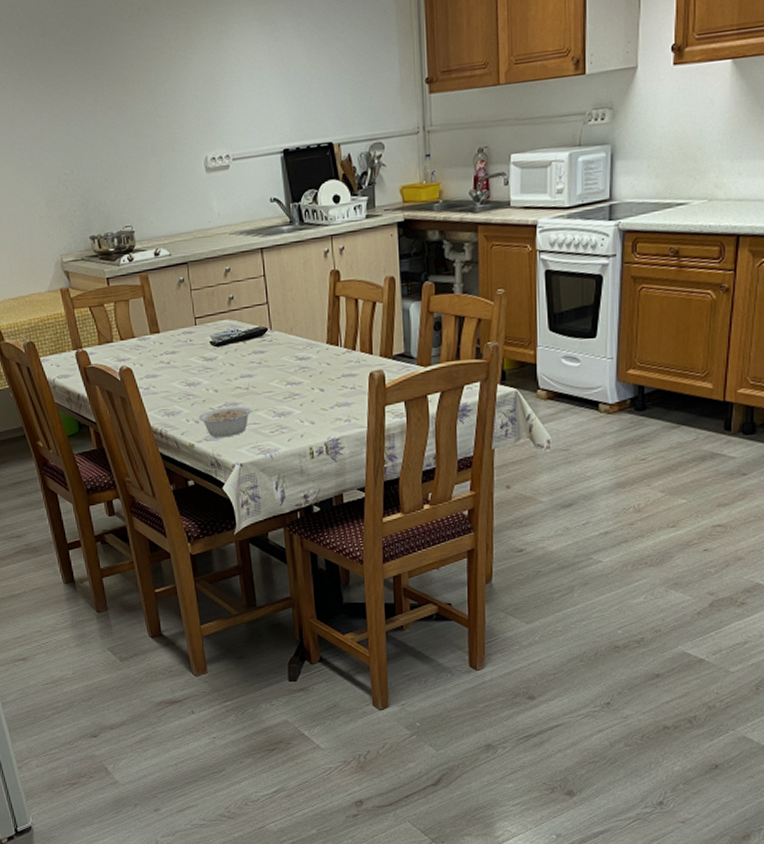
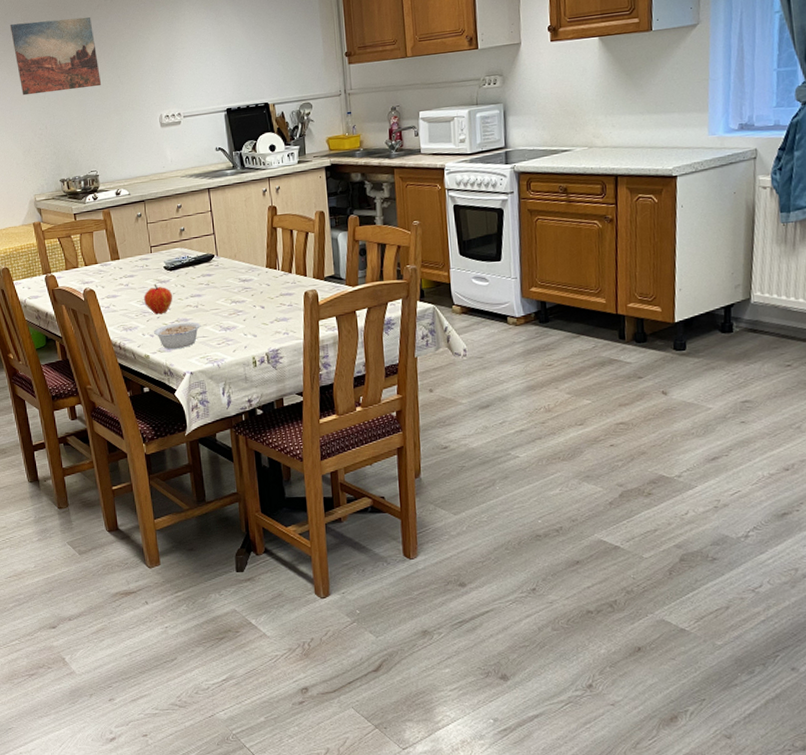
wall art: none [25,31,136,132] -> present [9,17,102,96]
fruit: none [188,362,221,398] -> present [144,284,173,315]

